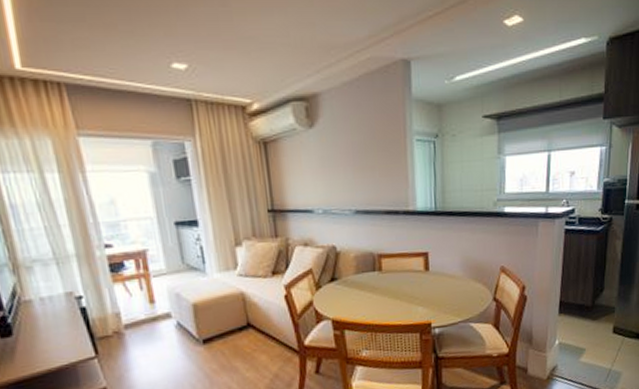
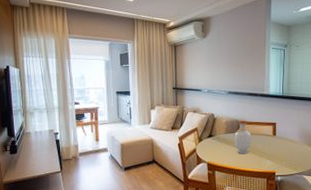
bottle: none [368,251,395,302] -> present [234,120,251,154]

